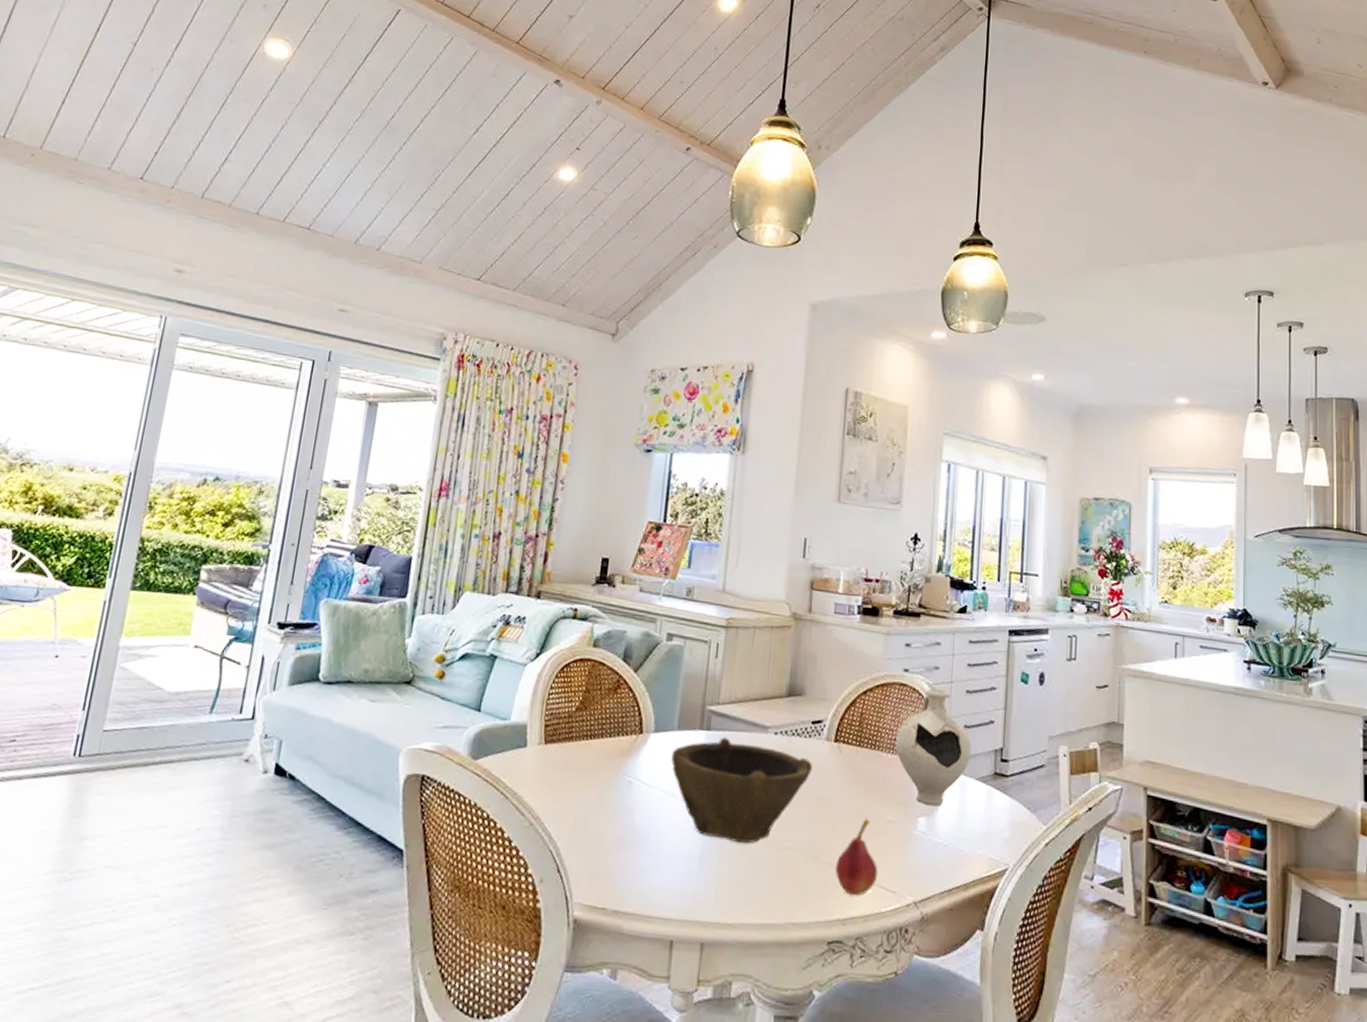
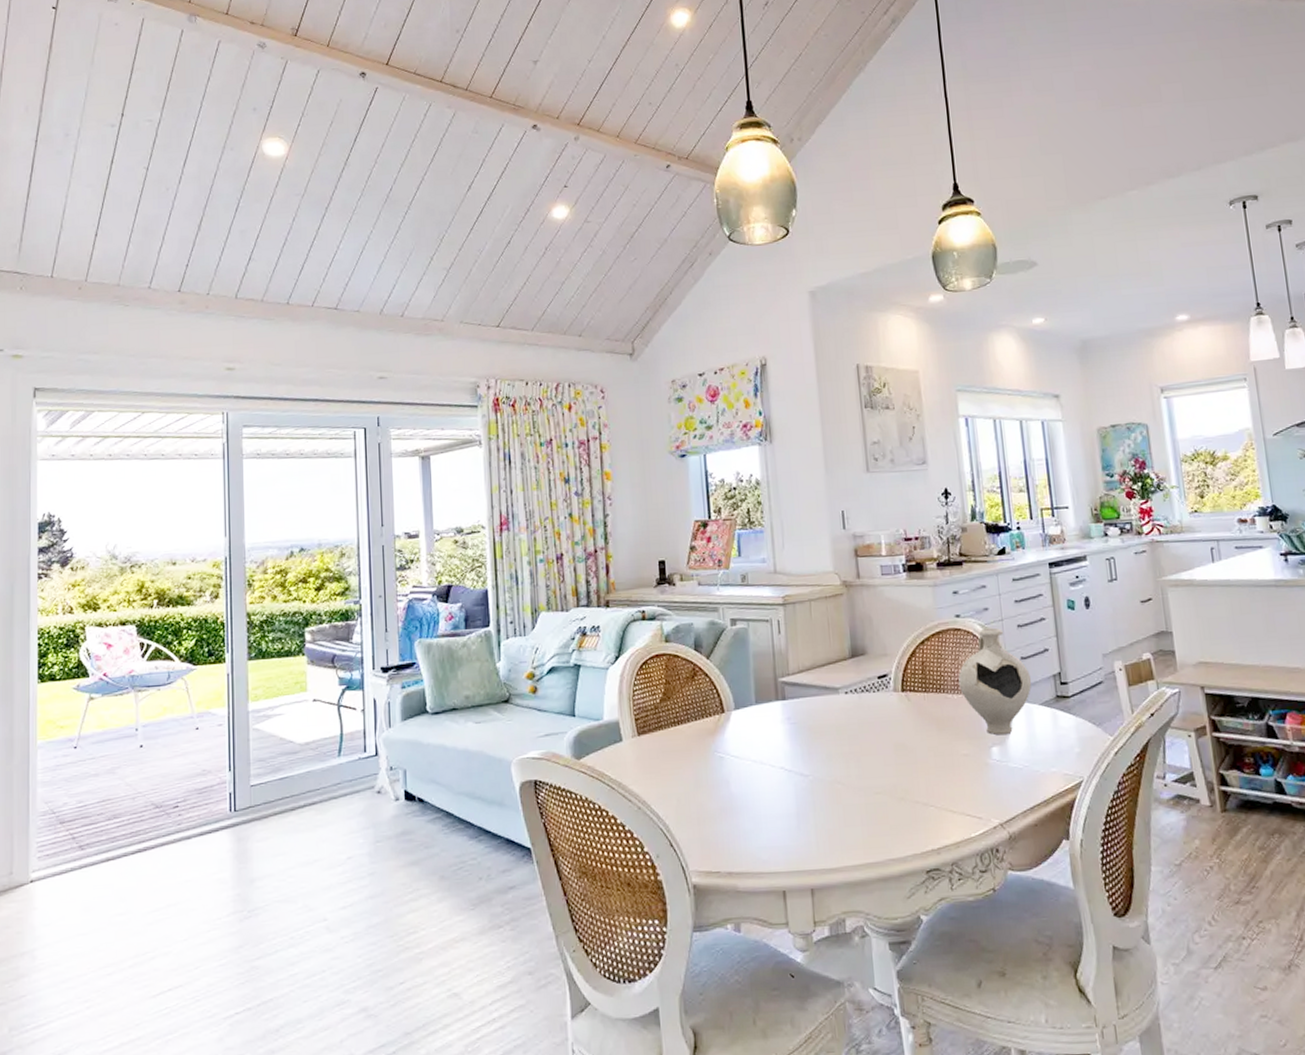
bowl: present [671,737,813,844] -> none [754,703,886,796]
fruit: present [835,819,878,896] -> none [921,757,963,827]

